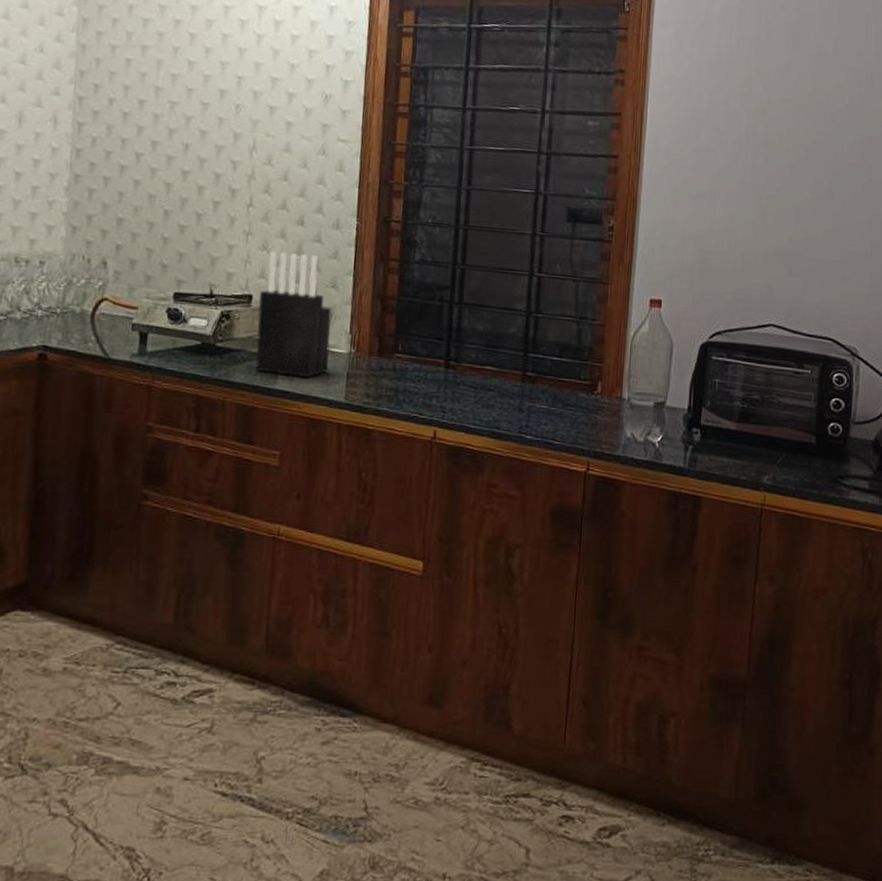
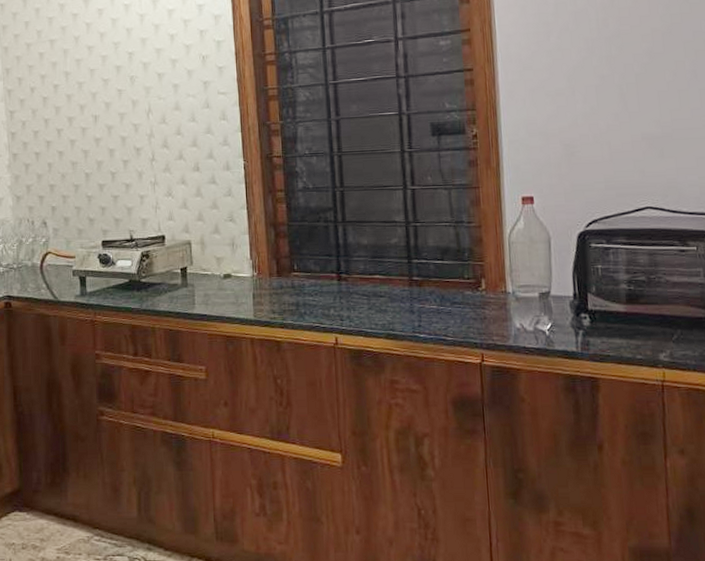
knife block: present [255,251,332,379] -> none [170,195,237,302]

